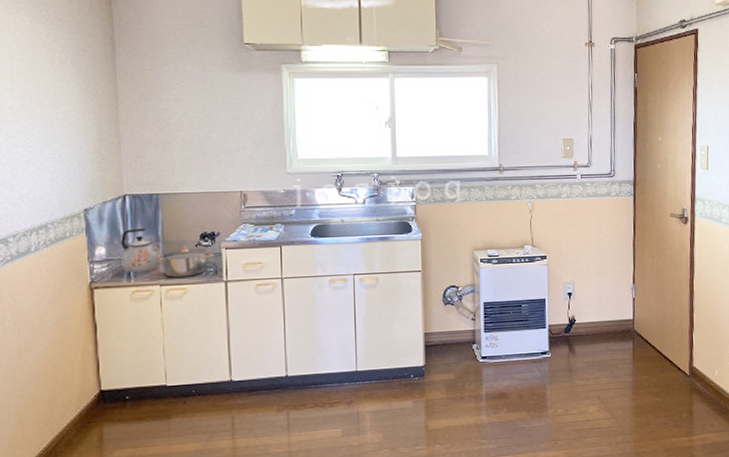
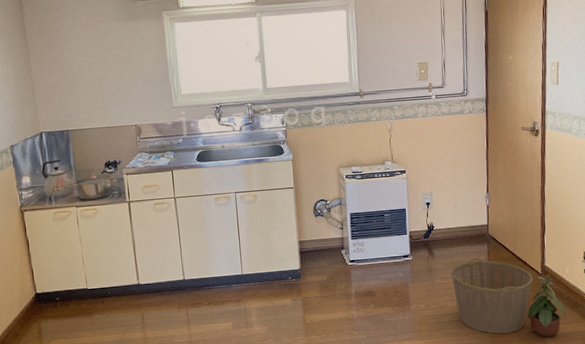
basket: none [593,356,681,444] -> present [451,257,534,334]
potted plant: none [674,376,716,448] -> present [528,274,567,338]

